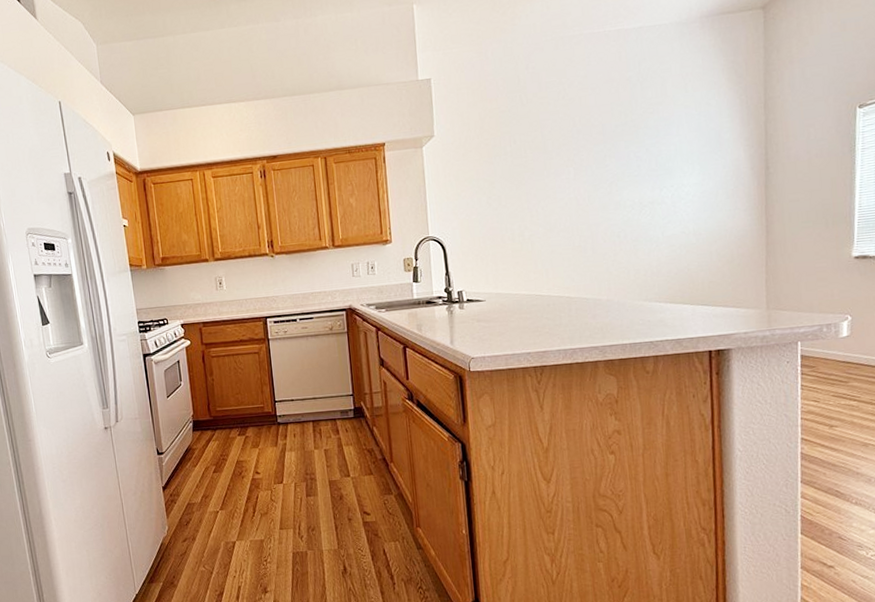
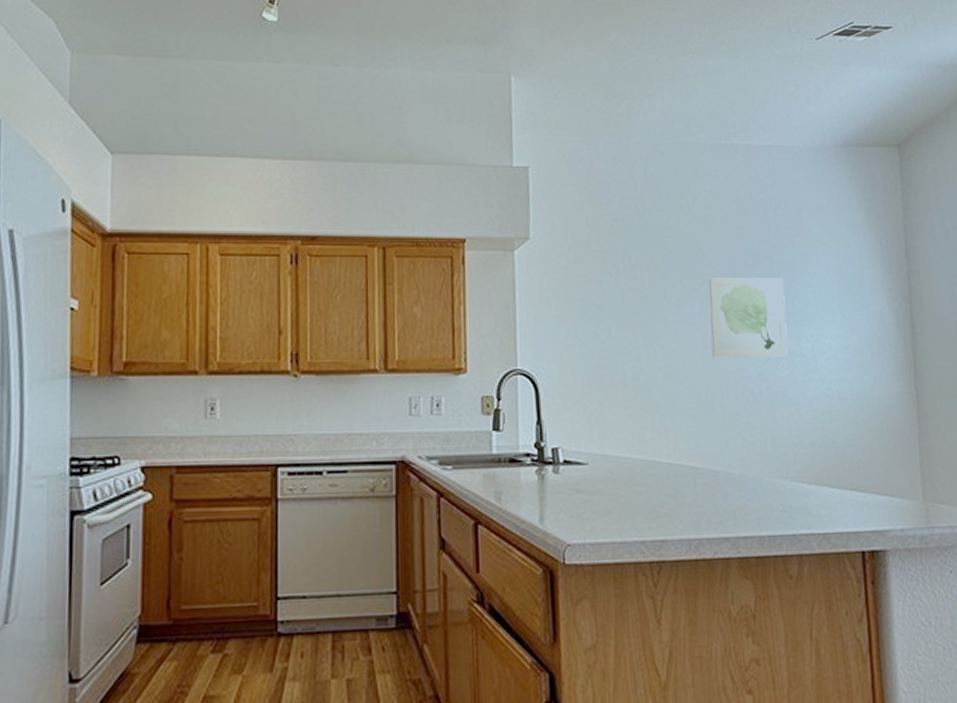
wall art: none [582,141,650,213] -> present [709,278,788,358]

